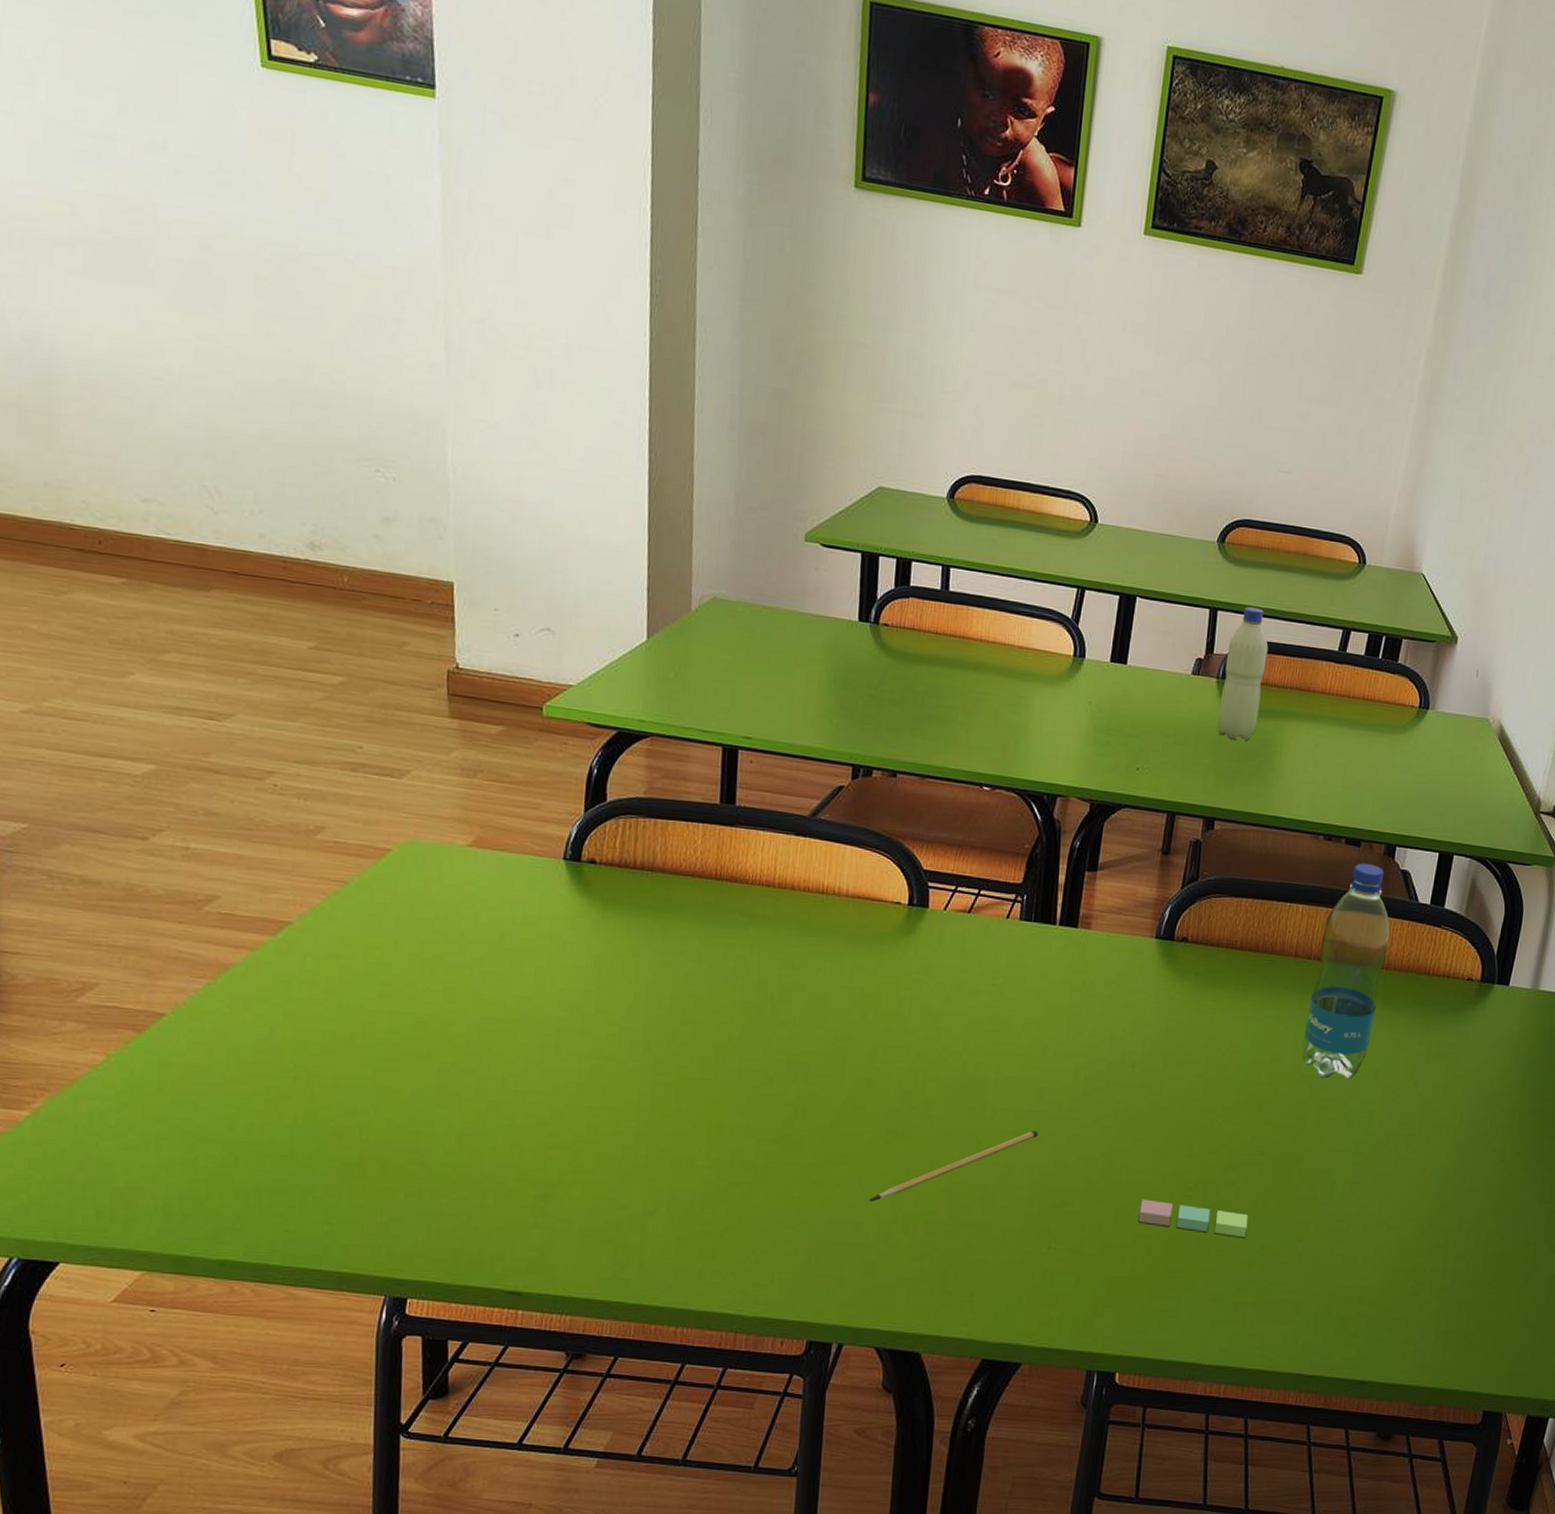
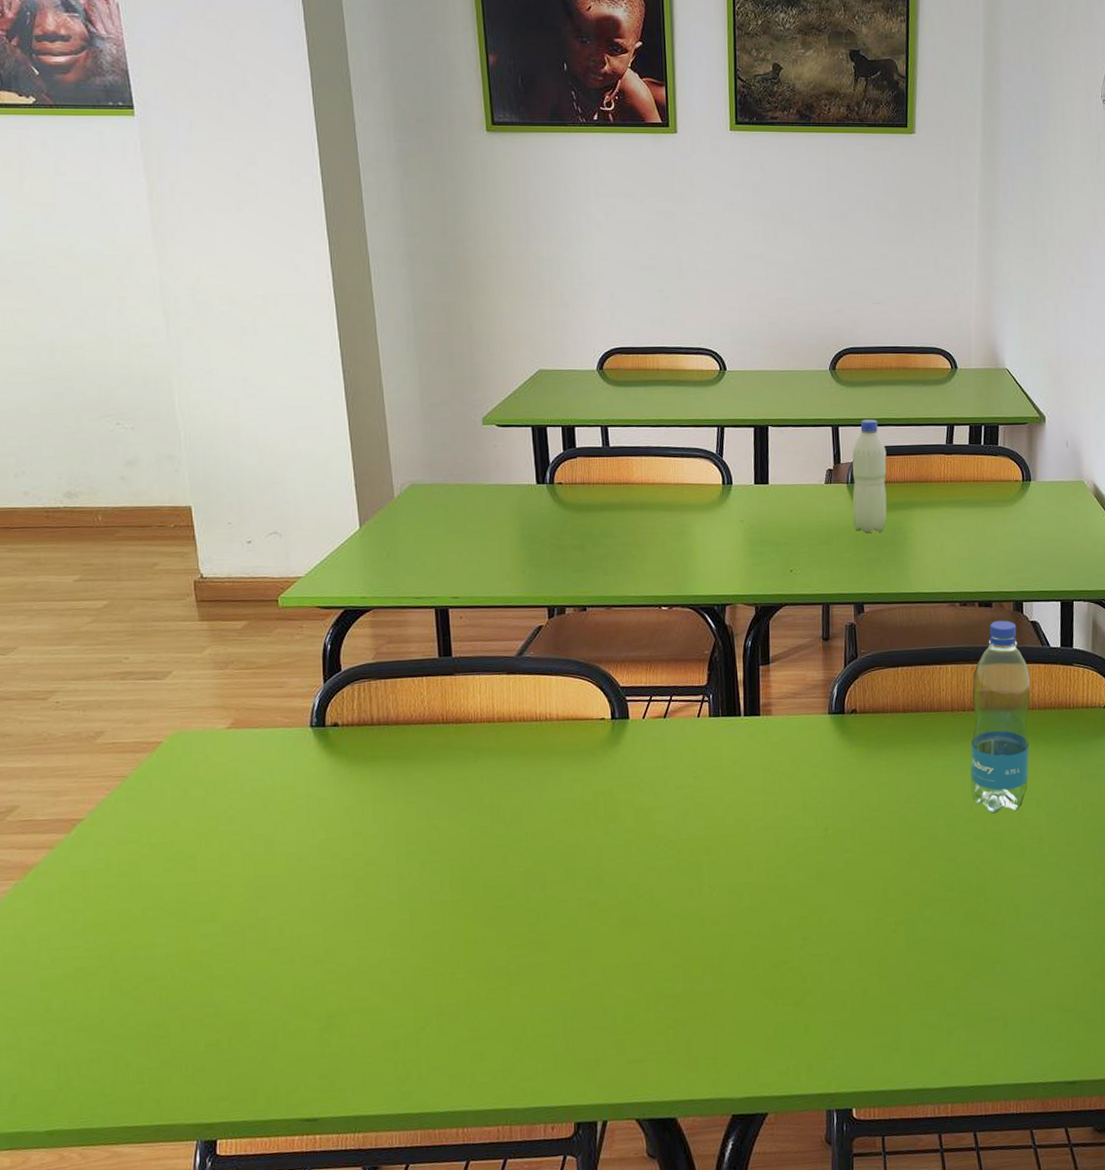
pencil: present [869,1129,1039,1203] -> none [612,899,753,988]
sticky notes: present [1138,1199,1249,1238] -> none [851,945,949,969]

